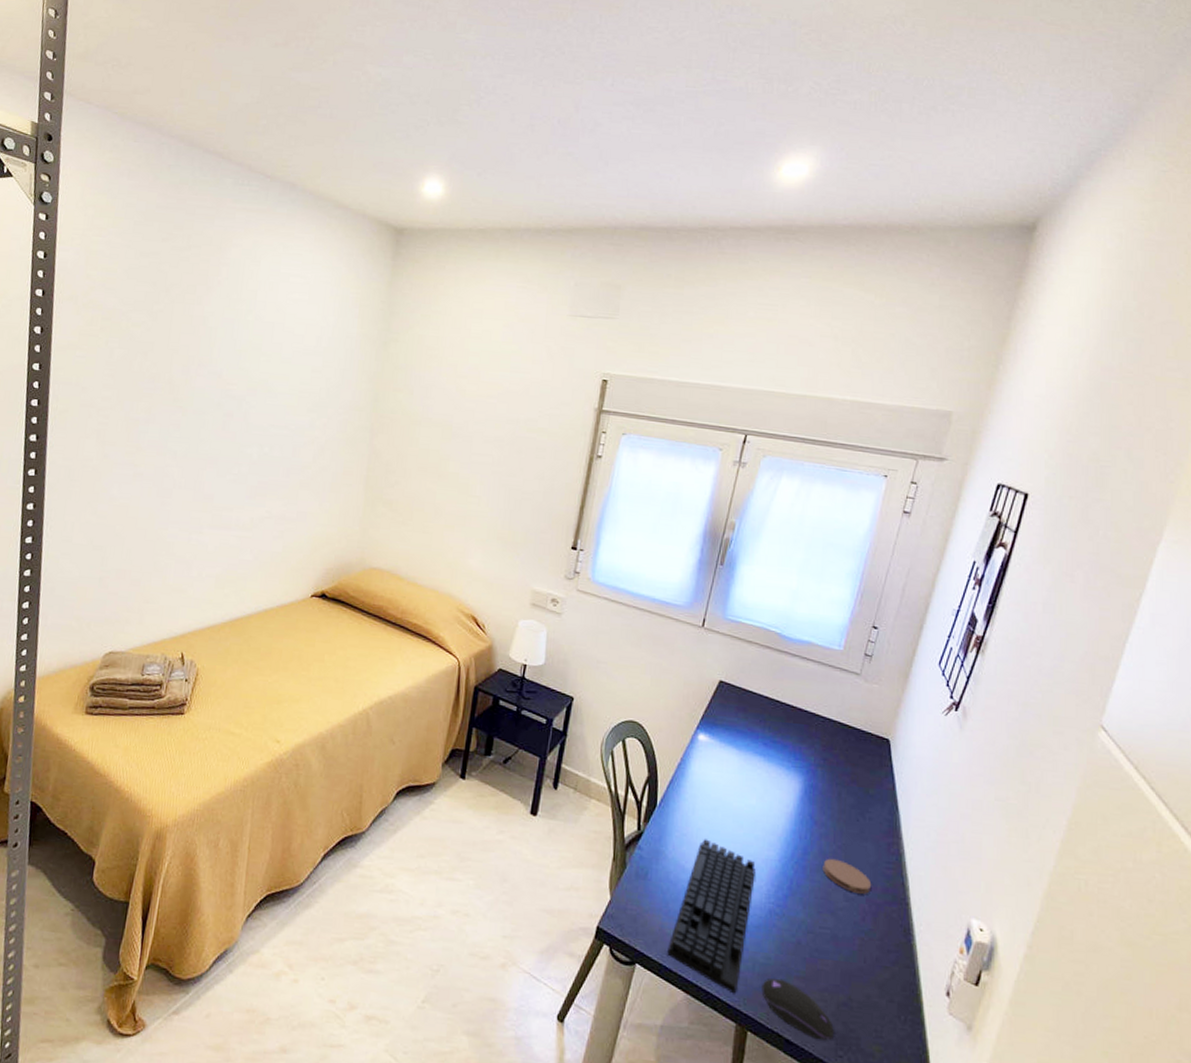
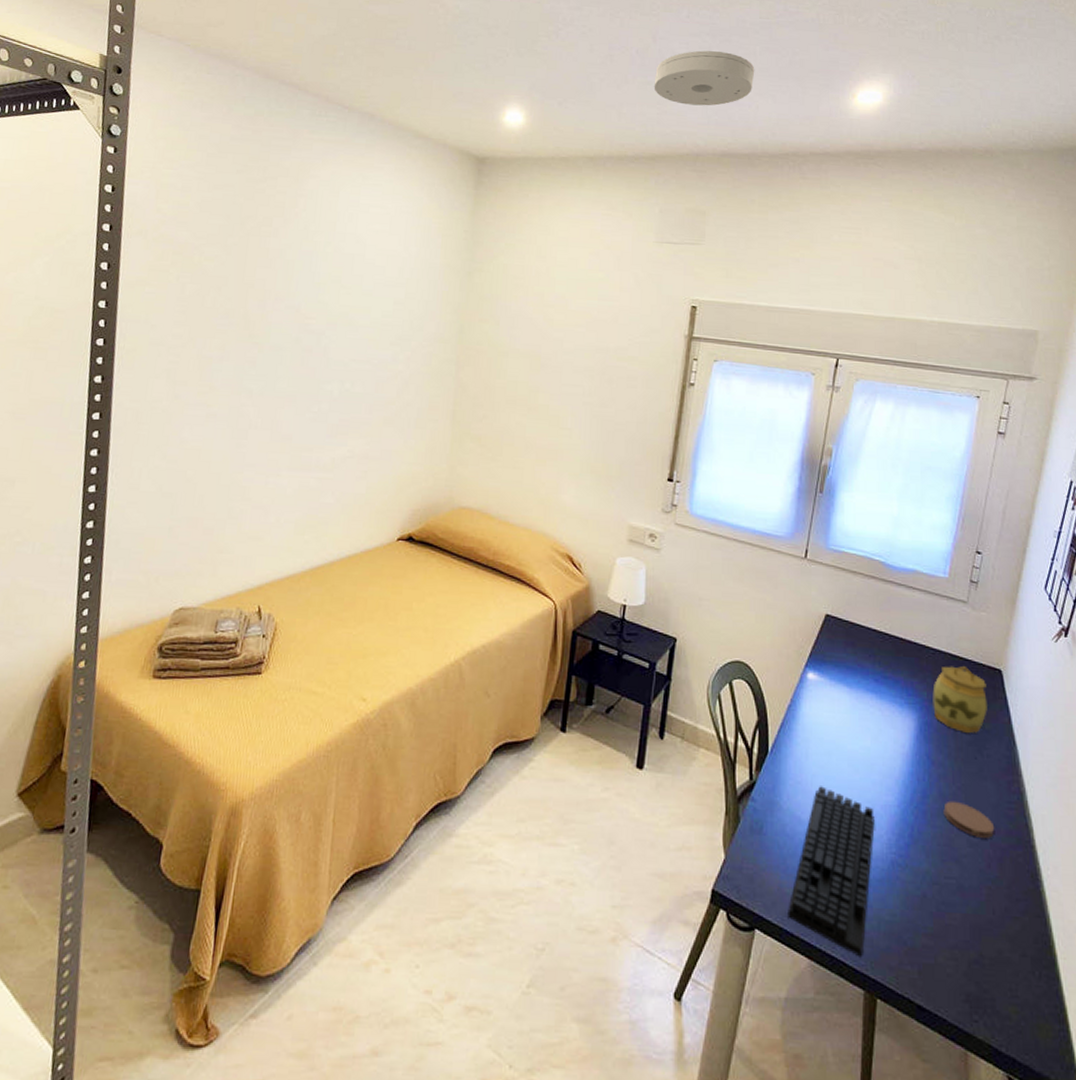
smoke detector: none [574,120,678,178] -> present [654,50,755,106]
computer mouse: present [761,978,834,1041] -> none [889,936,967,1004]
jar: none [819,733,873,797] -> present [932,665,987,733]

